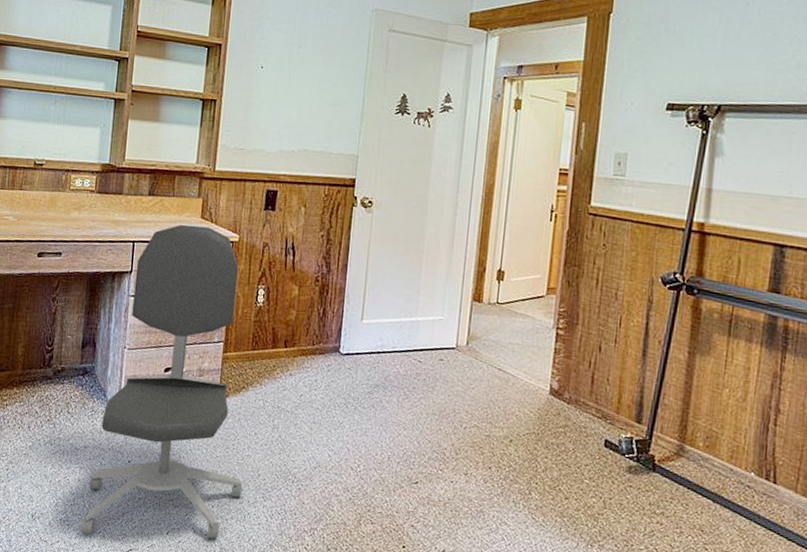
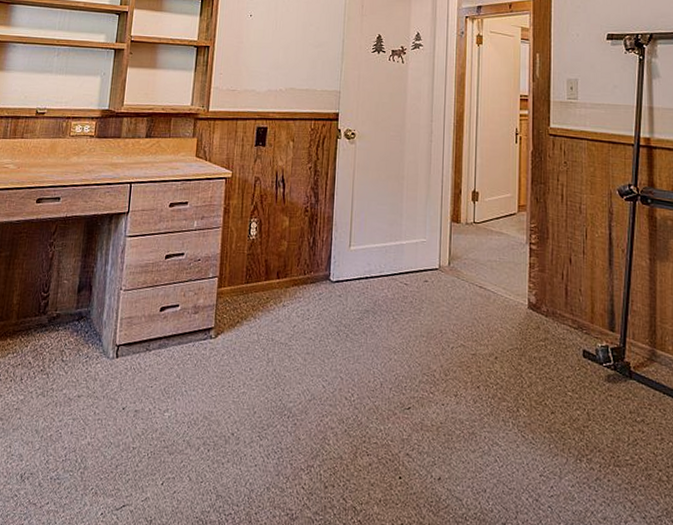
office chair: present [80,224,242,539] -> none [71,163,238,493]

